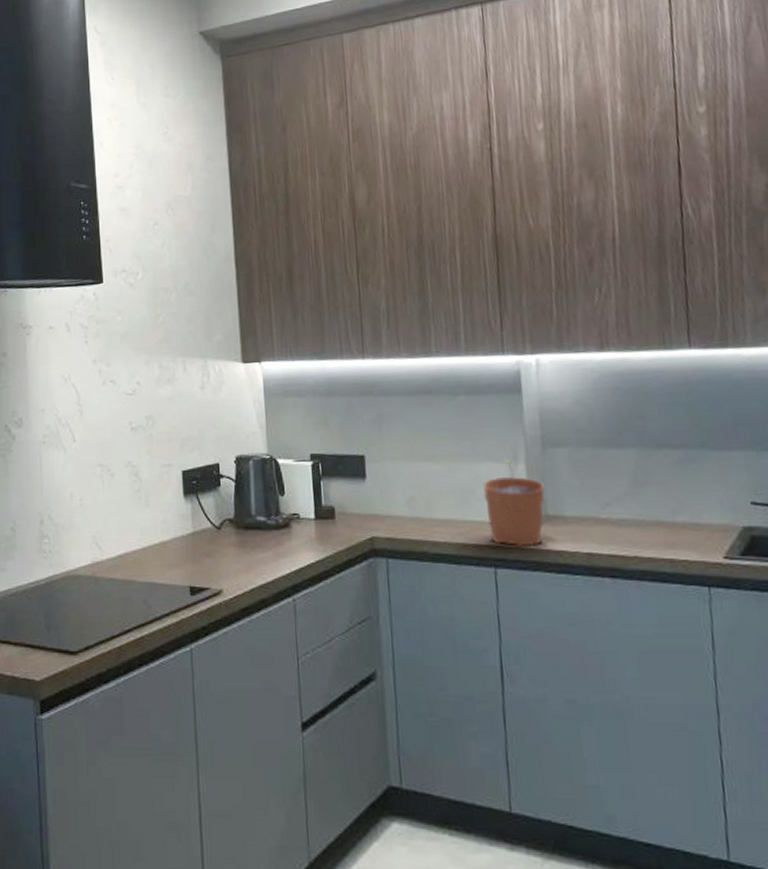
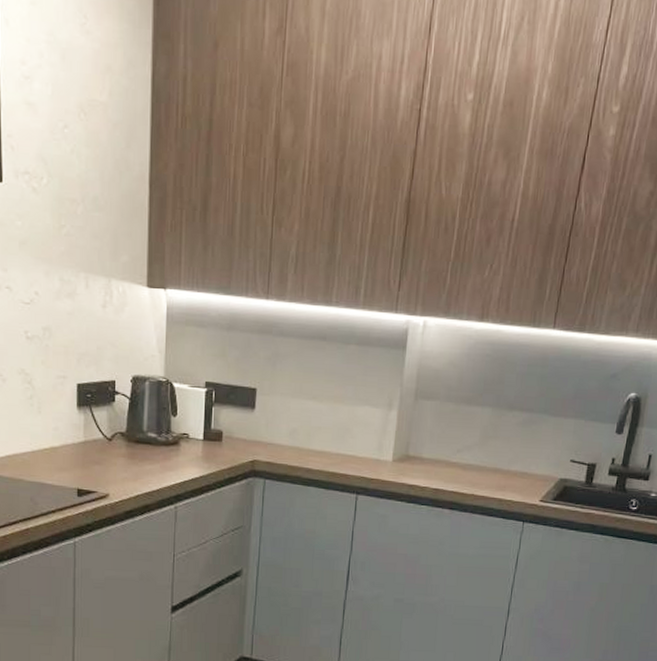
plant pot: present [483,459,546,546] -> none [357,405,411,479]

